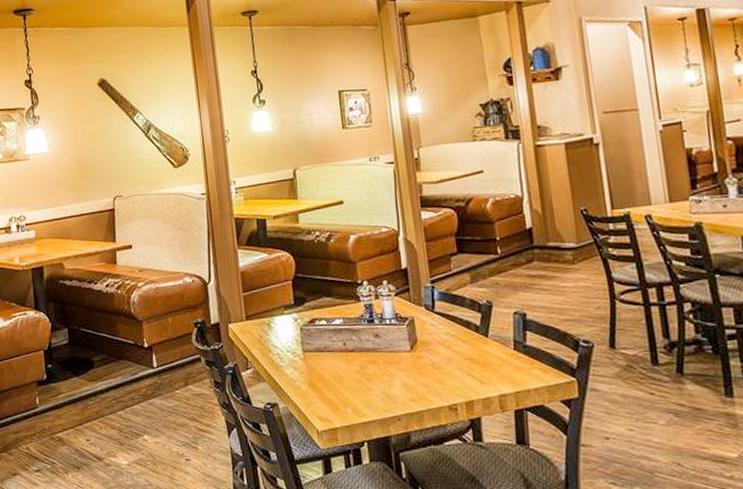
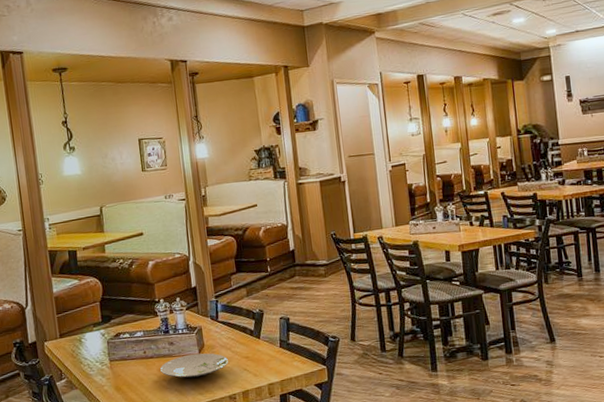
plate: none [362,350,448,380] -> present [159,353,228,379]

